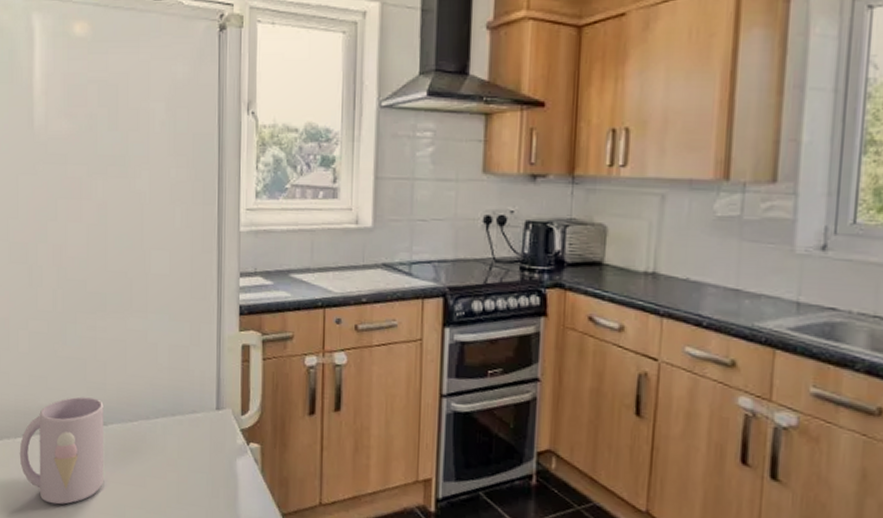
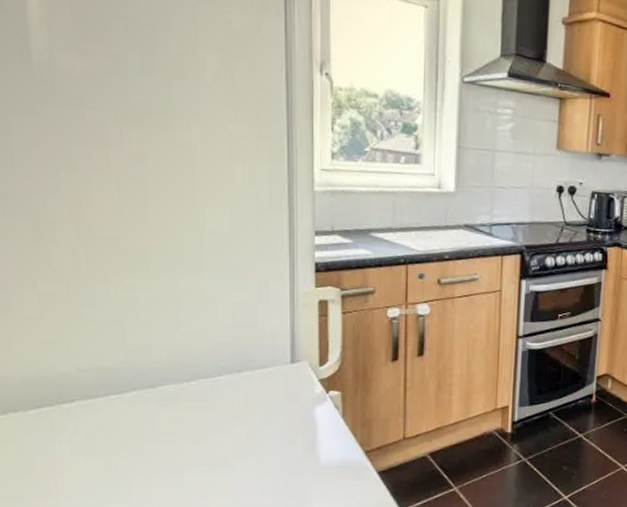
mug: present [19,396,104,505] -> none [32,360,153,474]

